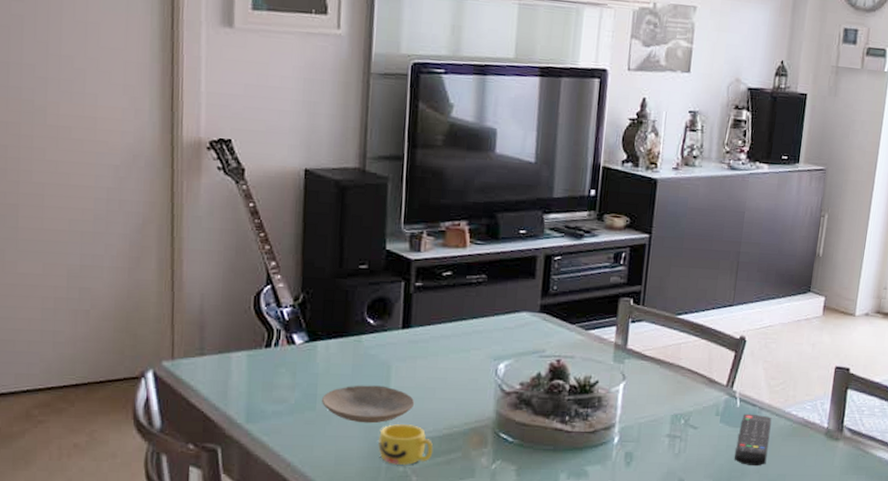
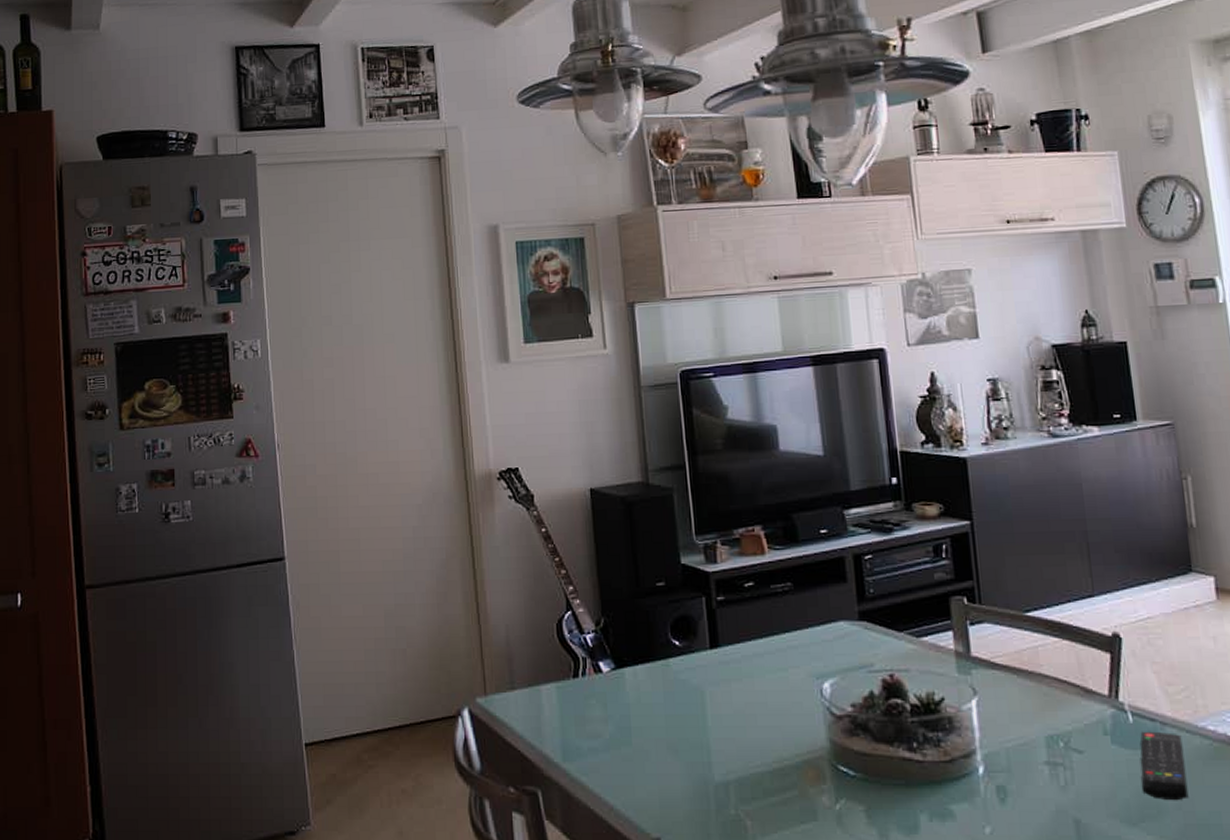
plate: present [322,385,415,424] -> none [637,714,737,759]
cup: present [378,424,434,465] -> none [703,758,766,806]

